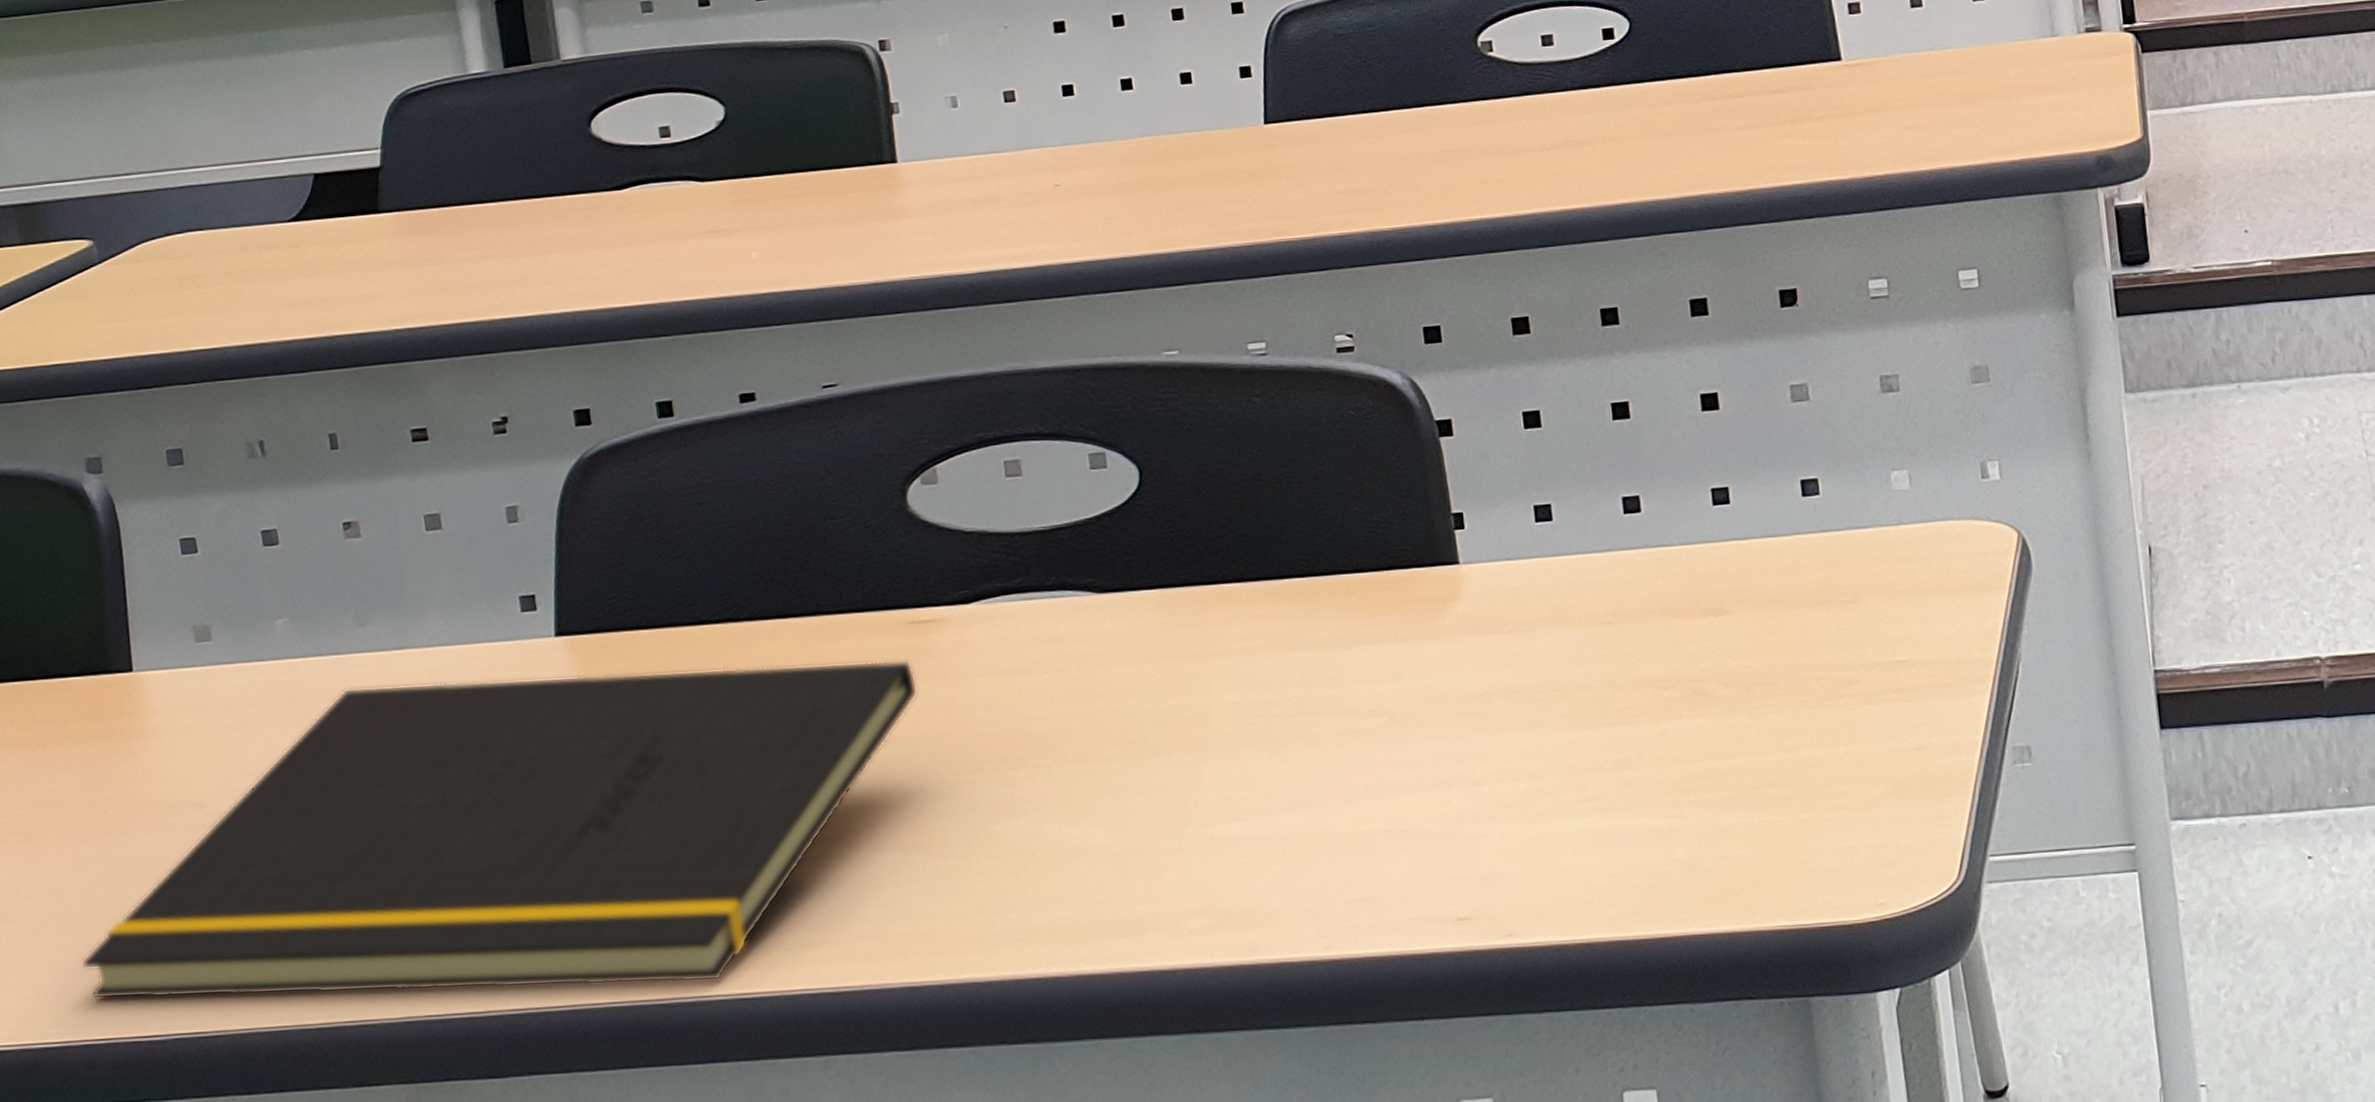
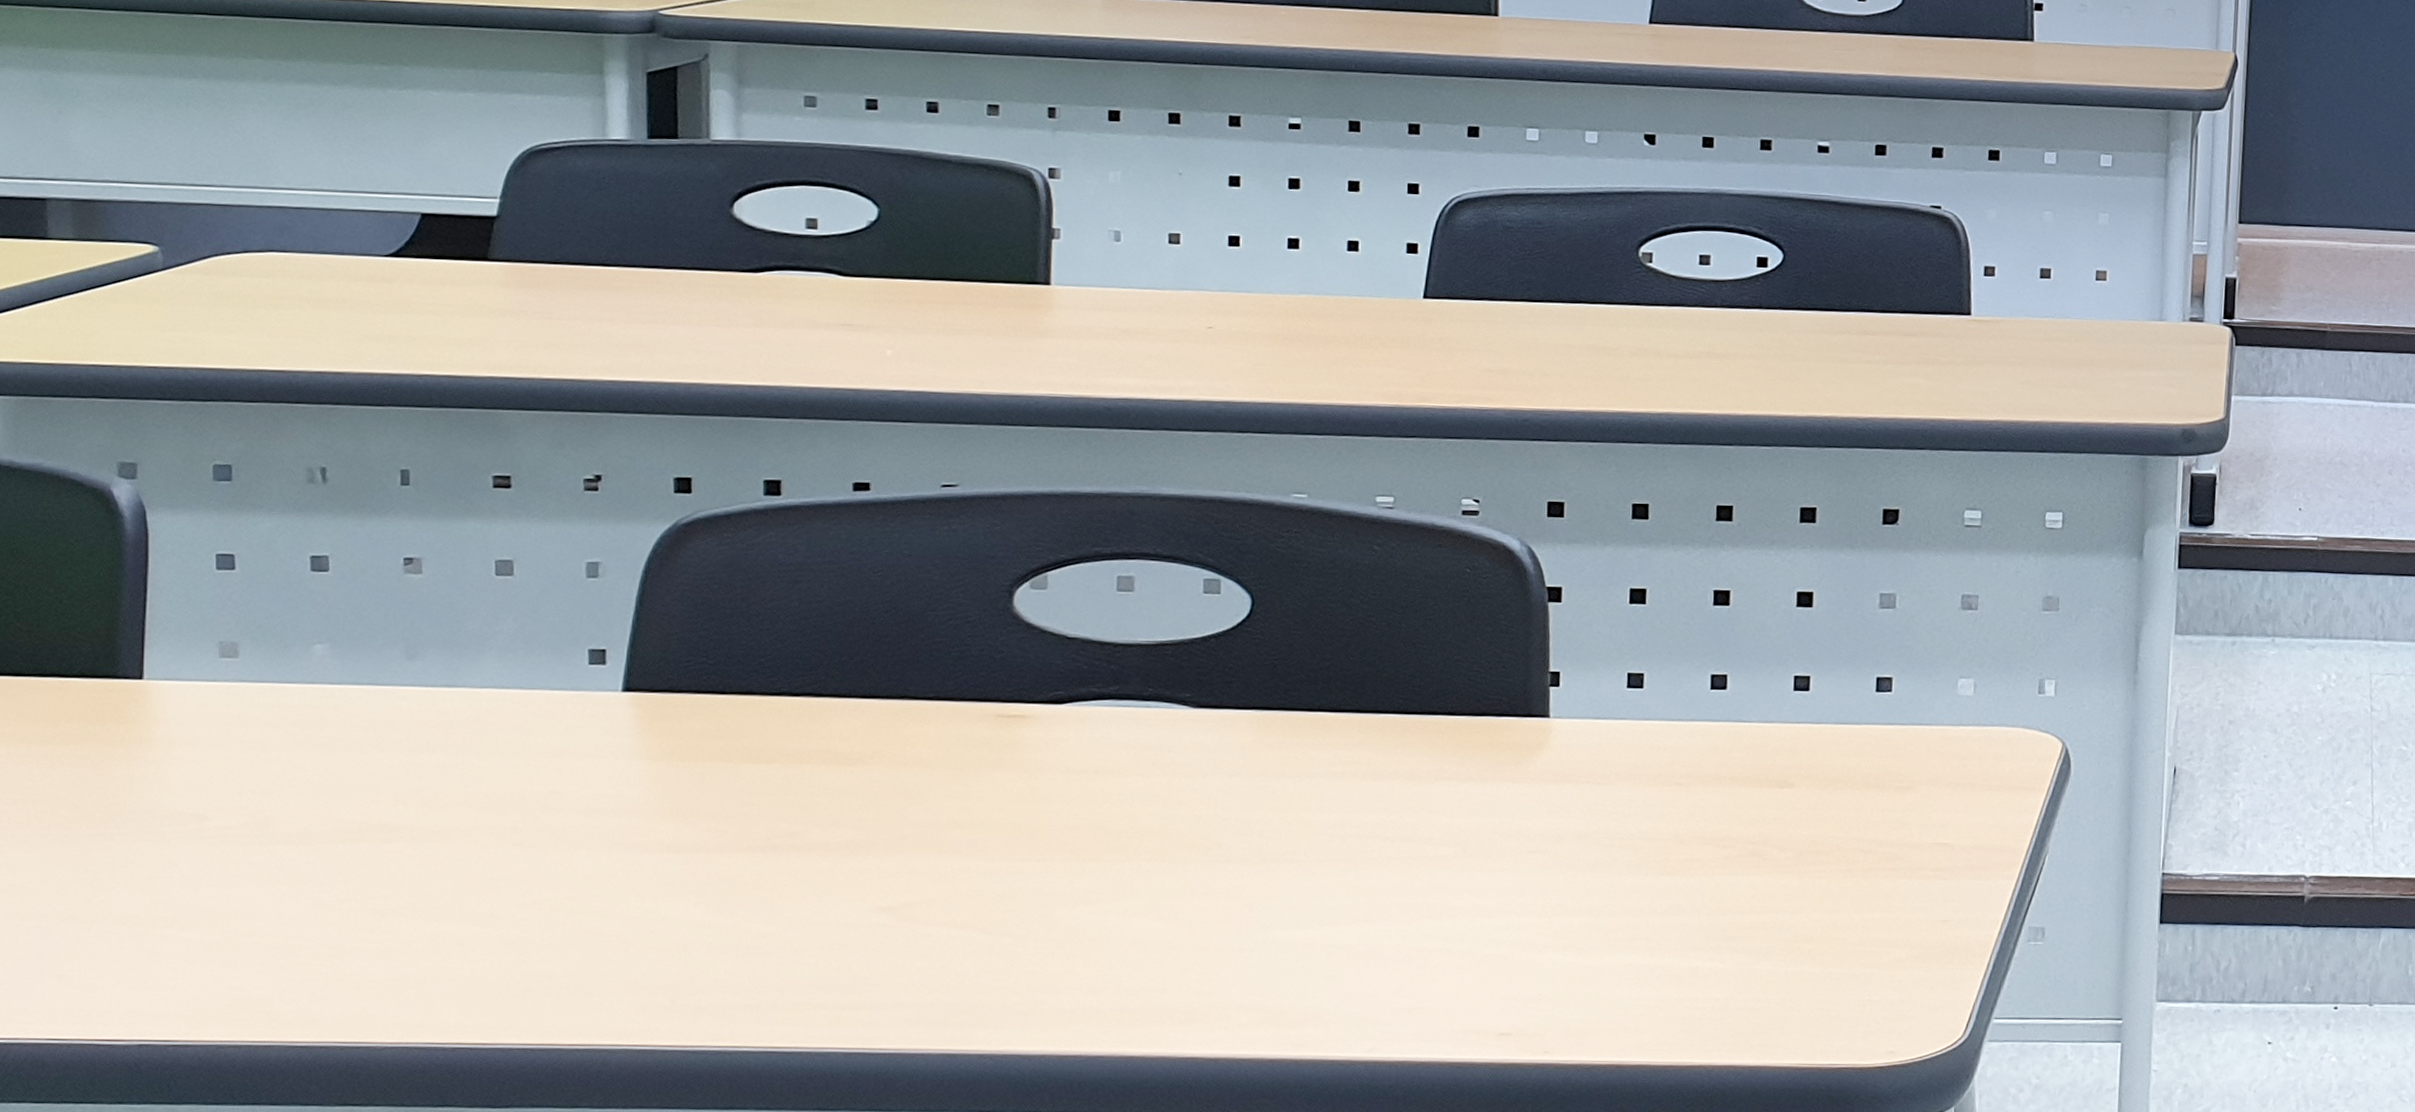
notepad: present [81,660,918,1000] -> none [41,719,998,1033]

